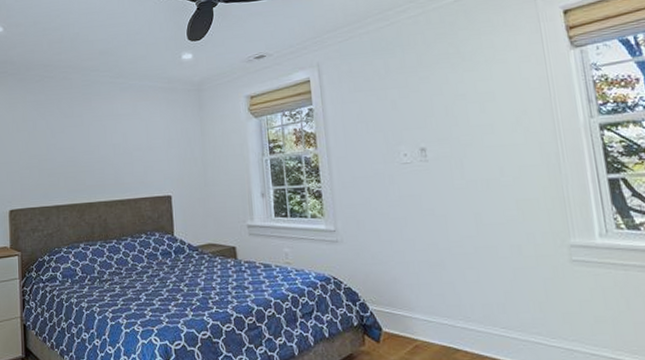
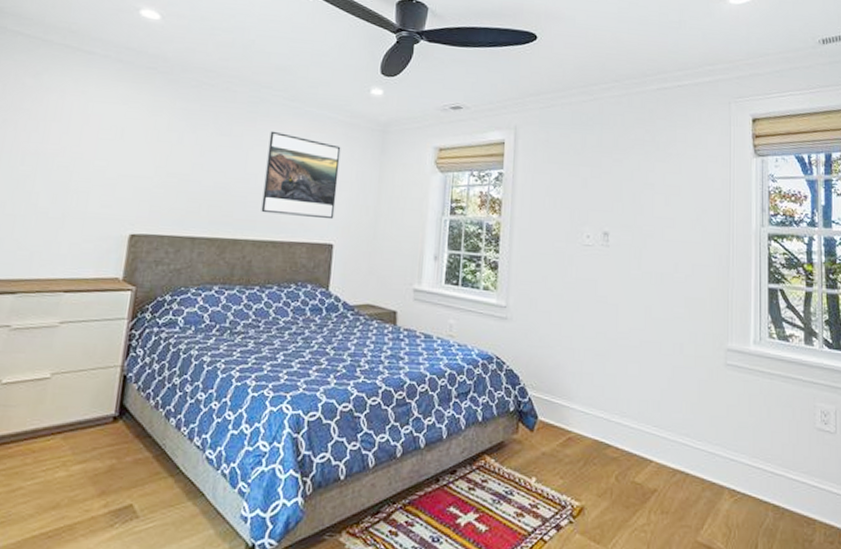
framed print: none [104,106,168,177] -> present [261,131,341,220]

